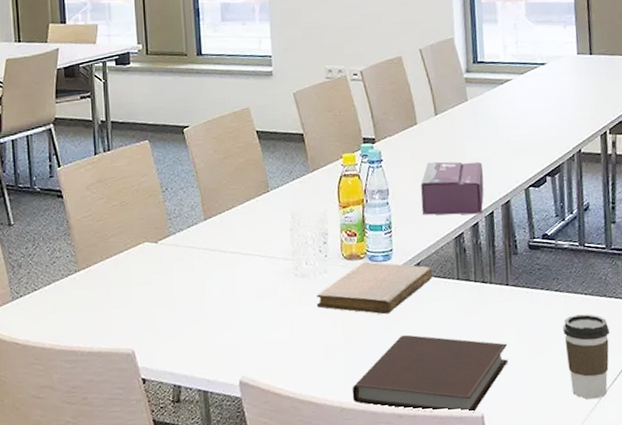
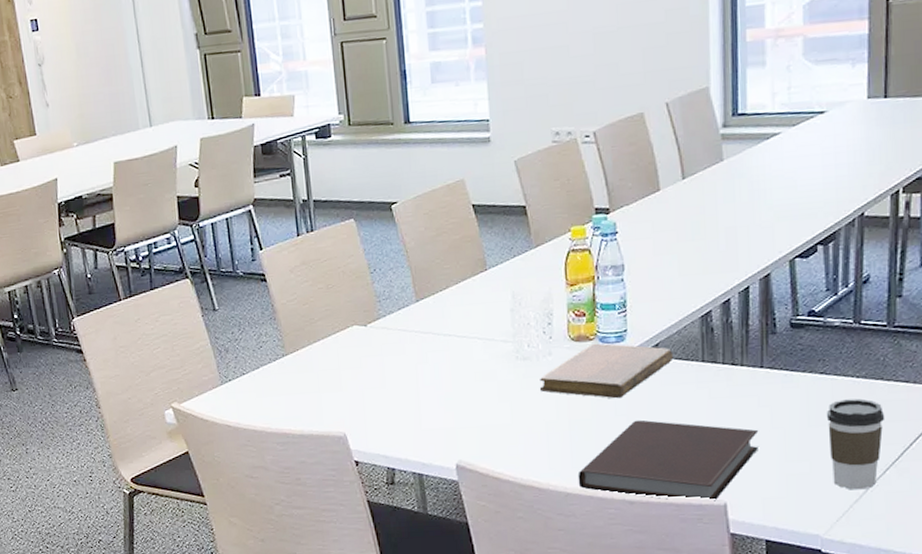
tissue box: present [421,161,484,215] -> none [662,230,739,292]

